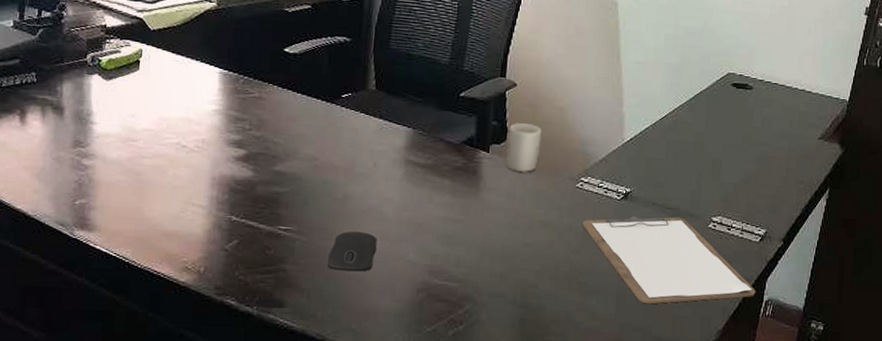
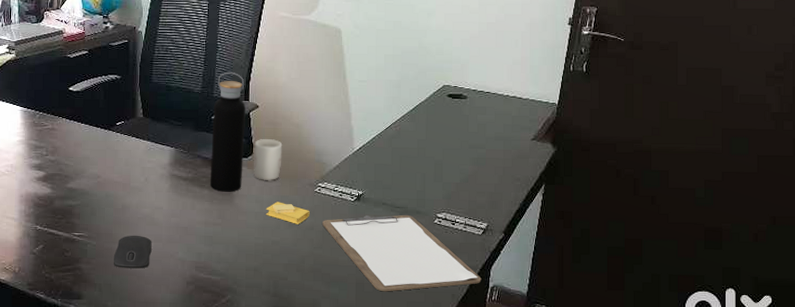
water bottle: none [453,42,501,184] -> present [210,71,246,192]
sticky notes: none [517,197,569,224] -> present [266,202,310,224]

